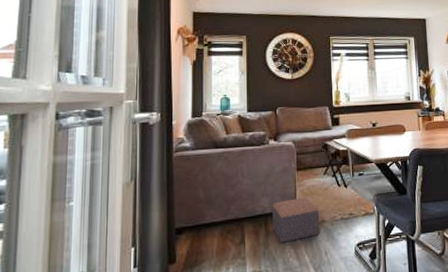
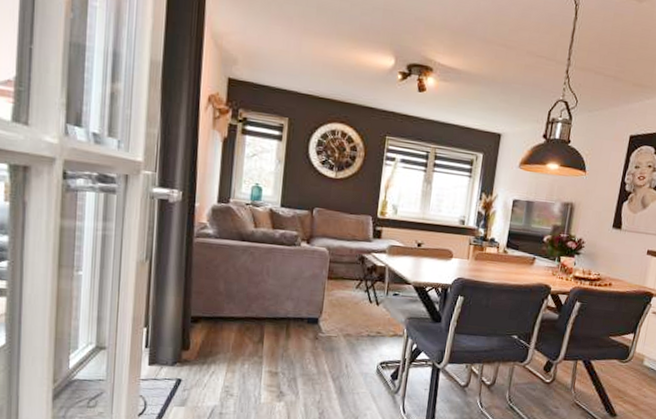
footstool: present [271,196,320,243] -> none [293,307,346,350]

